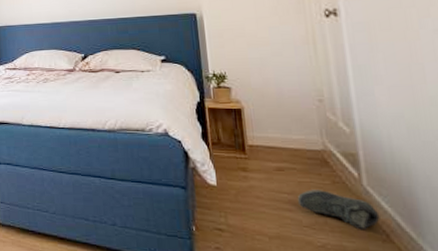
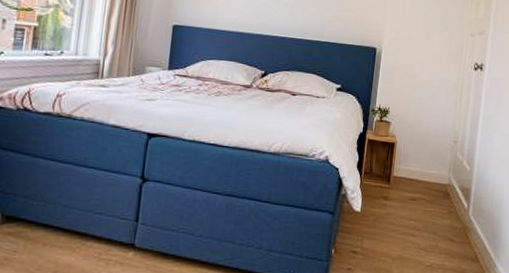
sneaker: present [297,190,380,230] -> none [420,217,475,252]

